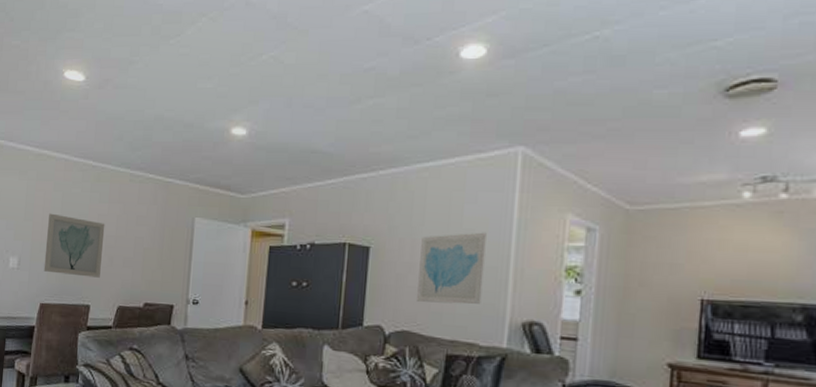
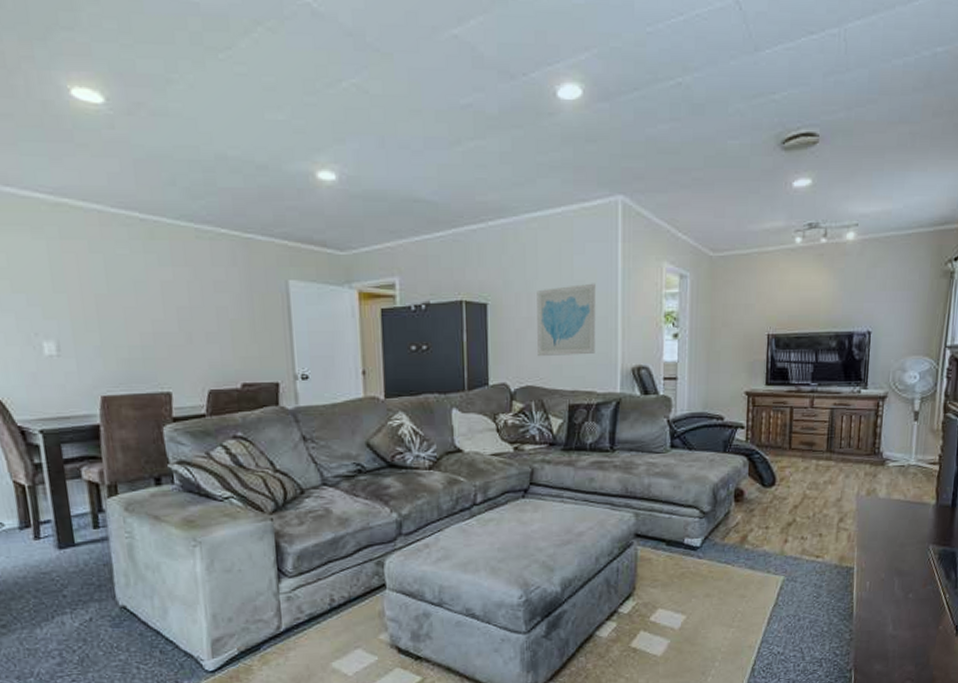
wall art: present [43,213,105,278] -> none [89,282,178,359]

